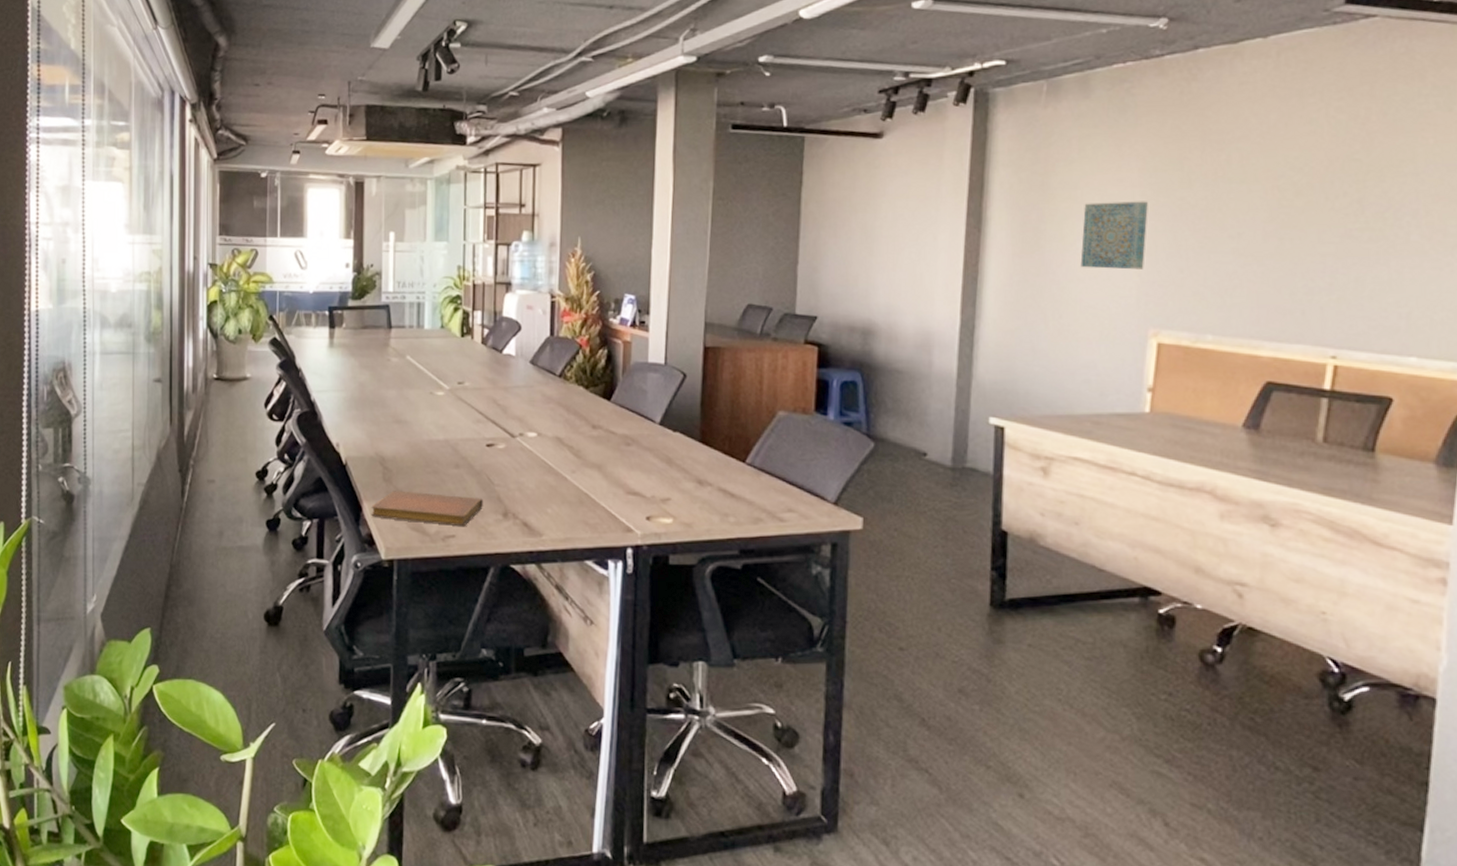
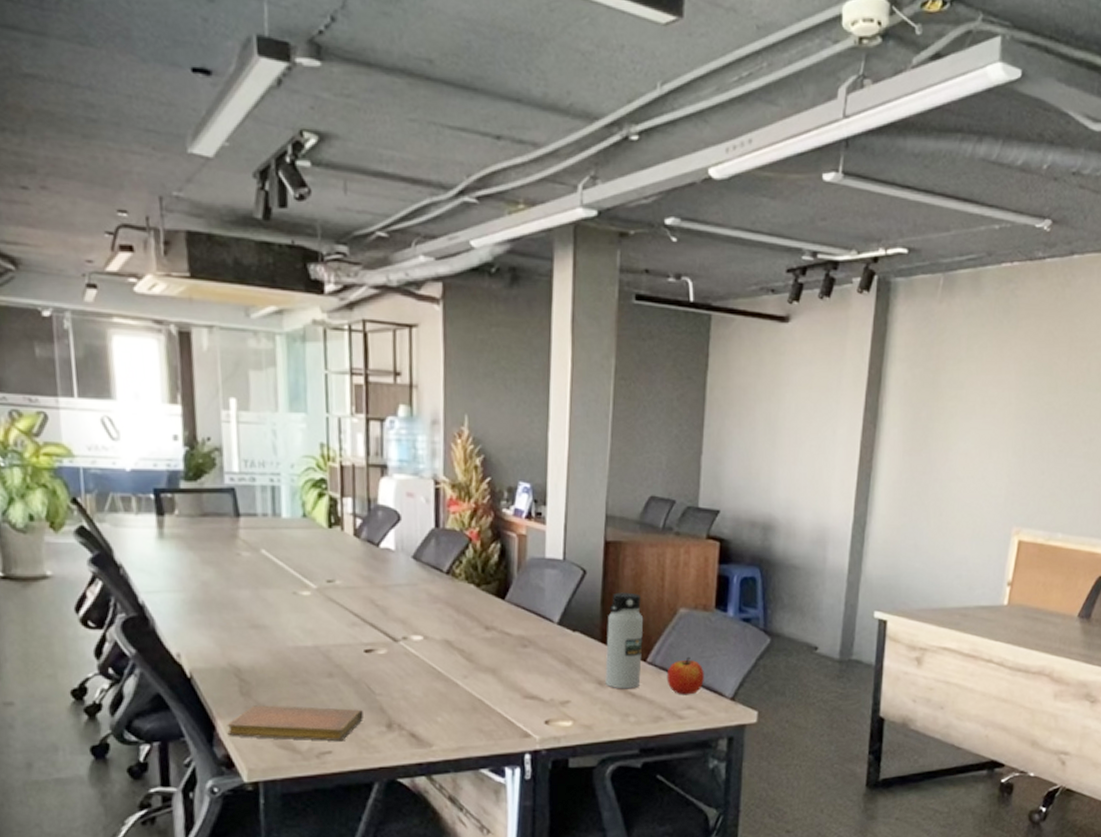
water bottle: none [704,395,743,489] -> present [605,592,644,689]
apple: none [766,459,805,498] -> present [666,656,704,695]
wall art: present [1080,201,1148,270] -> none [961,403,1021,470]

